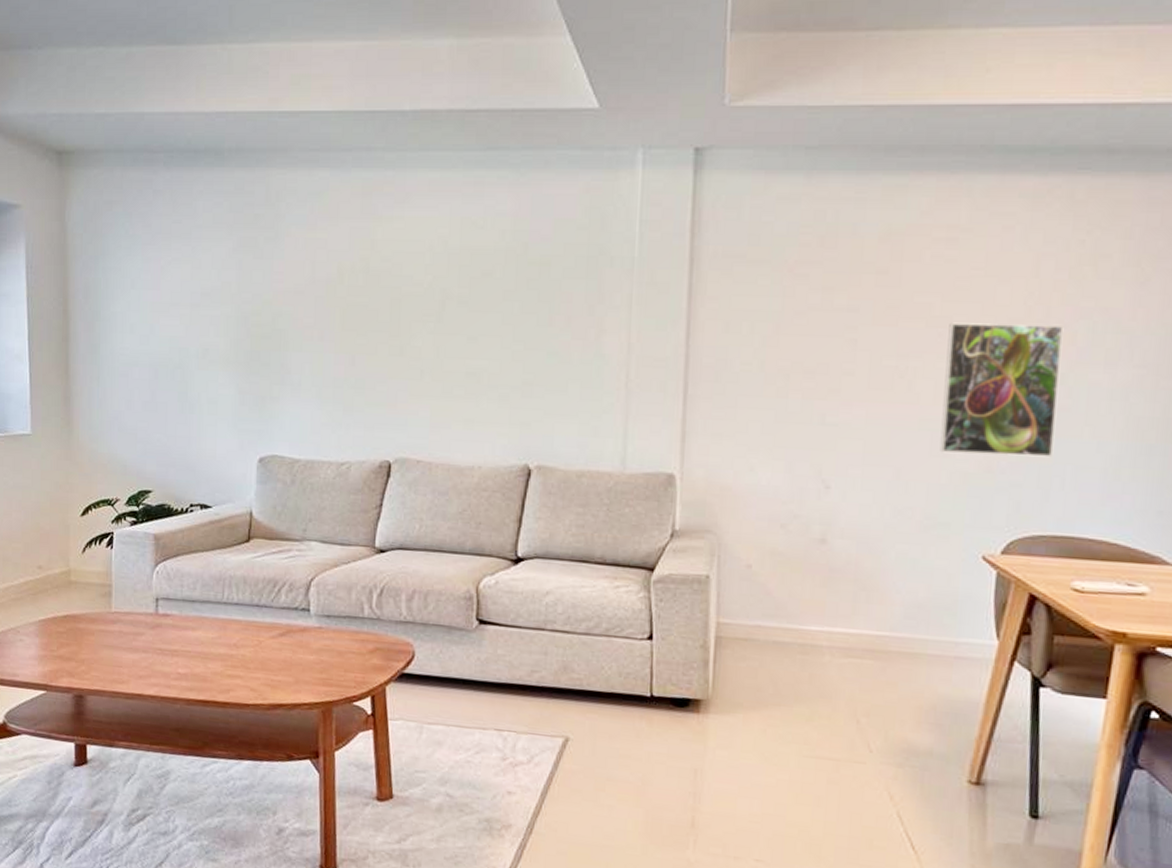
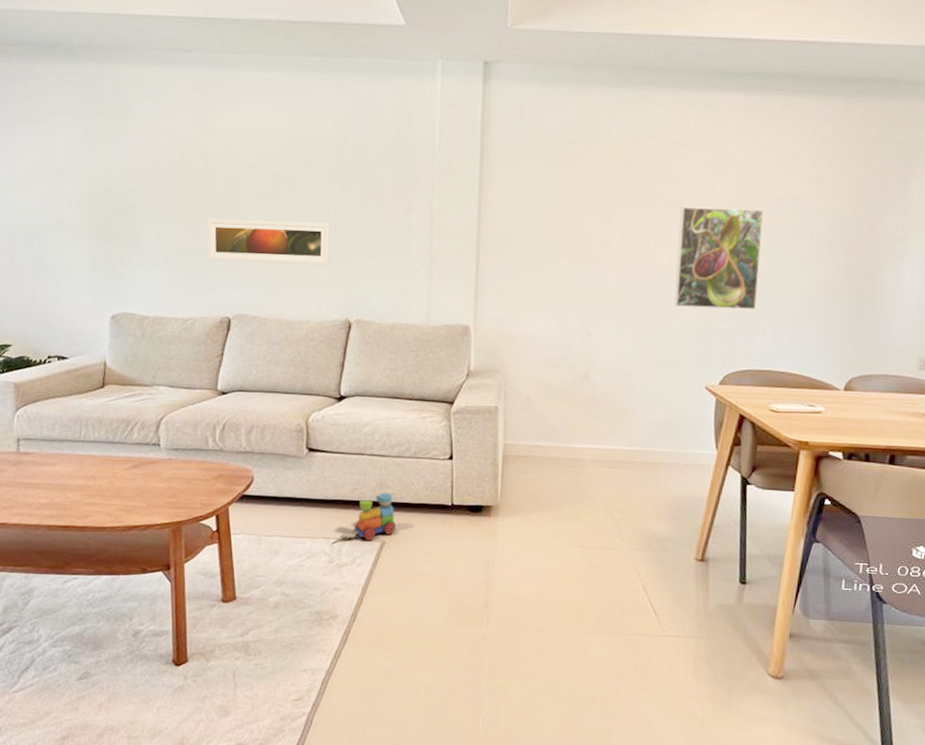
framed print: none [365,345,508,400] -> present [206,218,331,265]
toy train: none [505,676,582,737] -> present [332,492,396,544]

